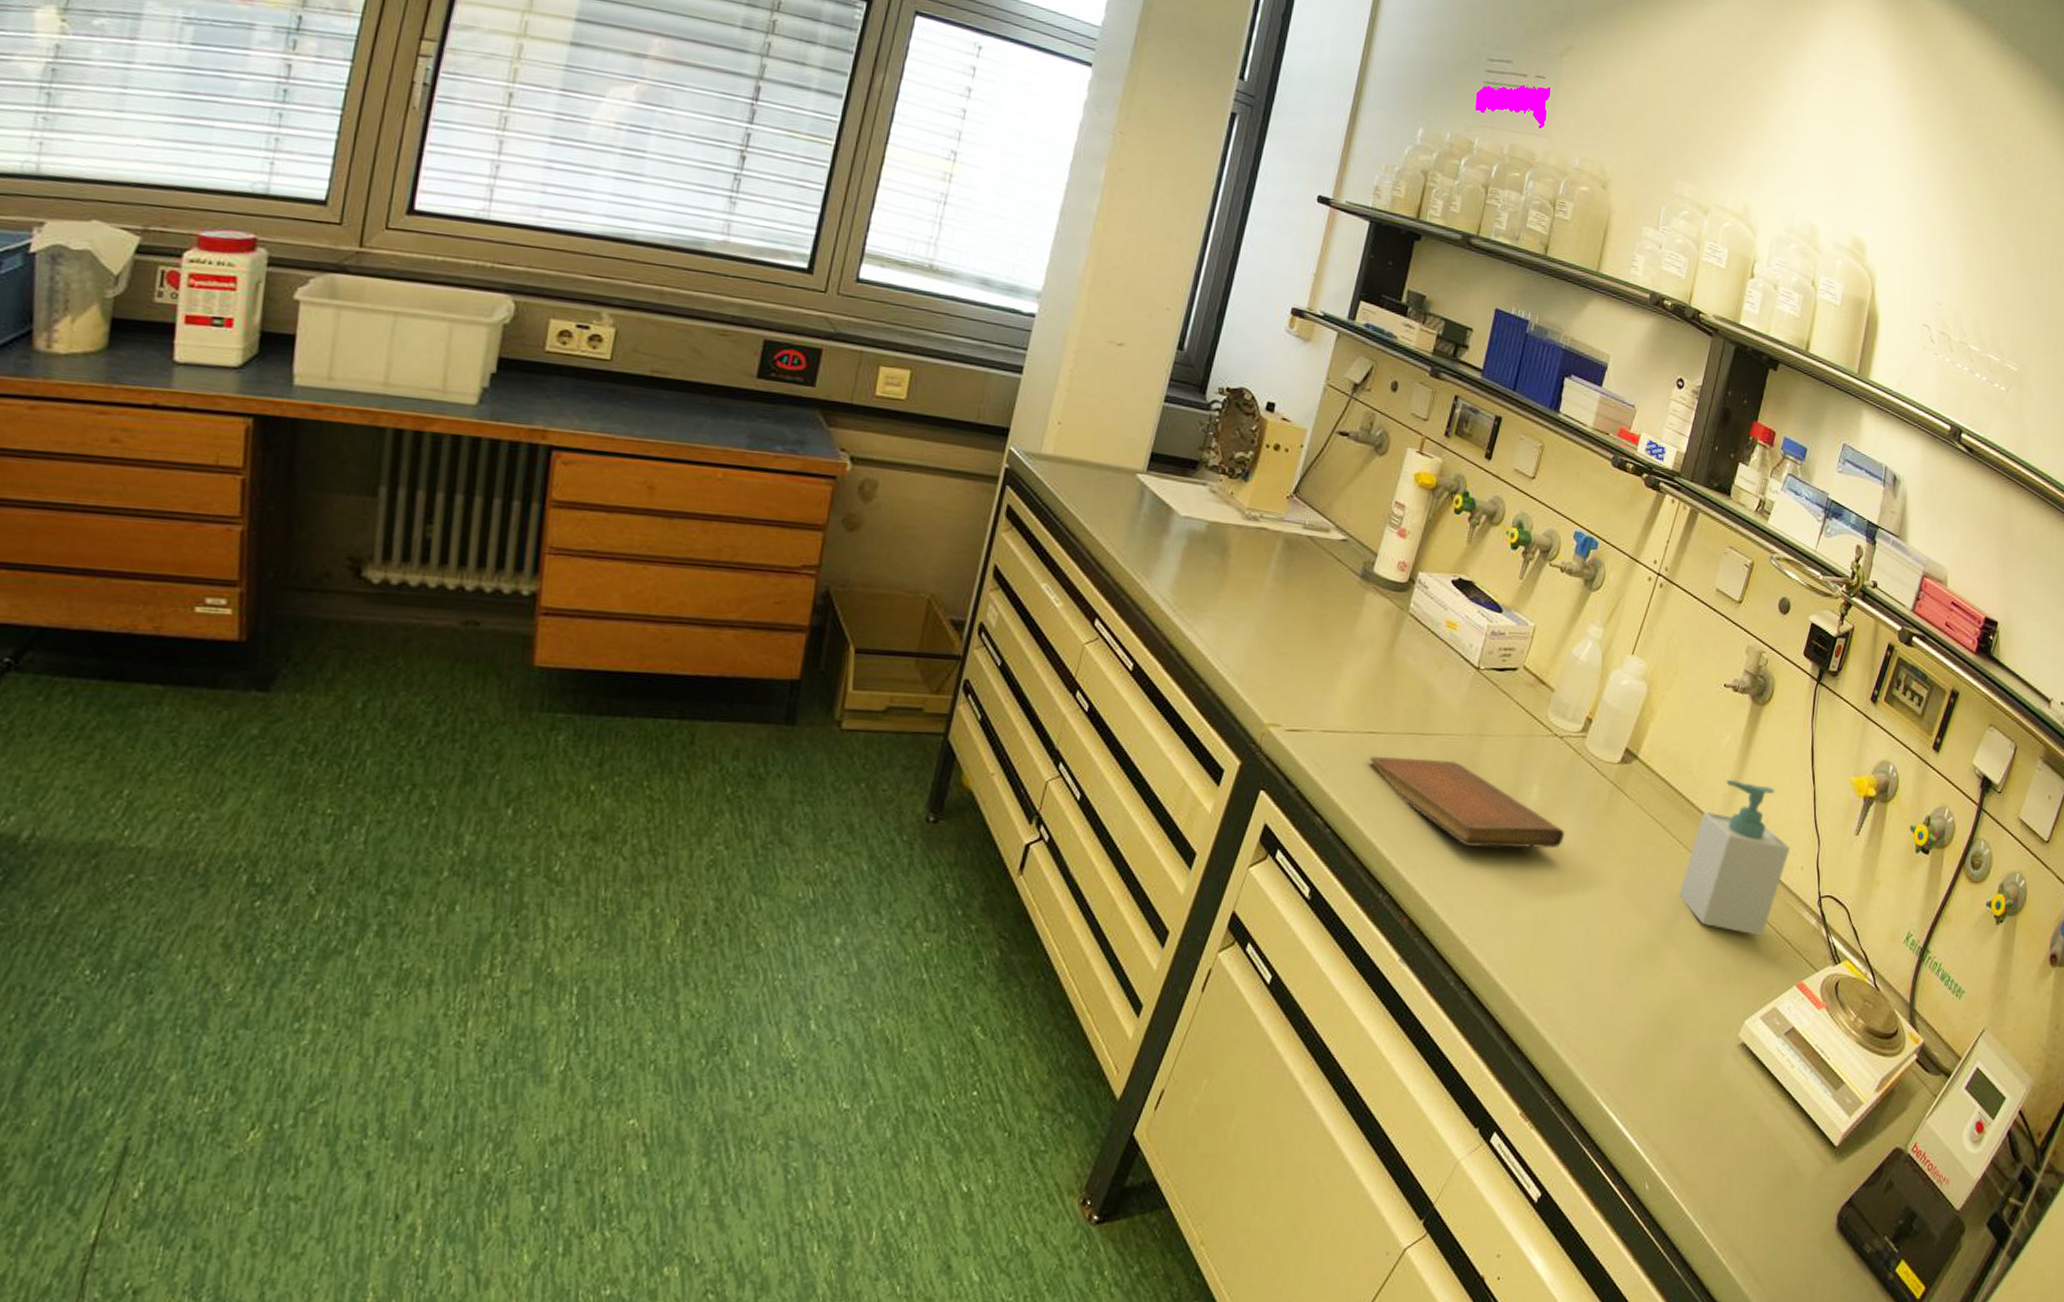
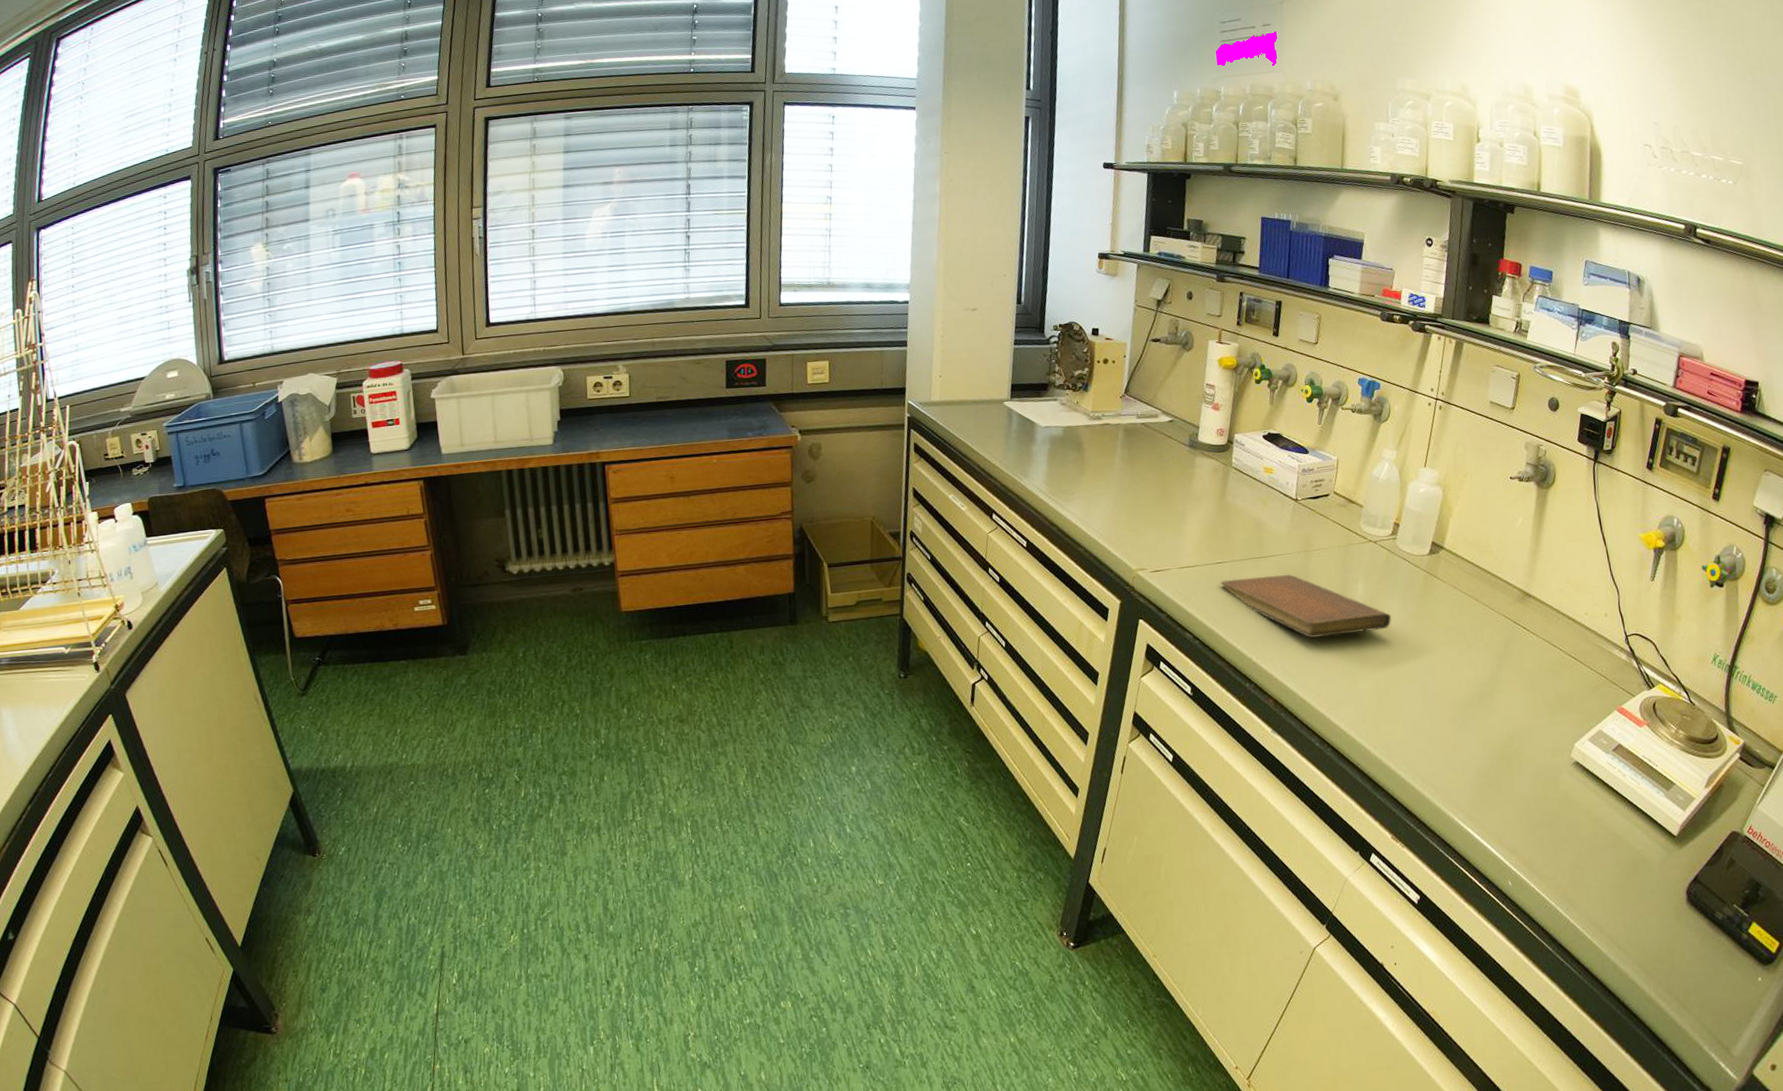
soap bottle: present [1678,780,1791,936] -> none [1498,552,1593,675]

